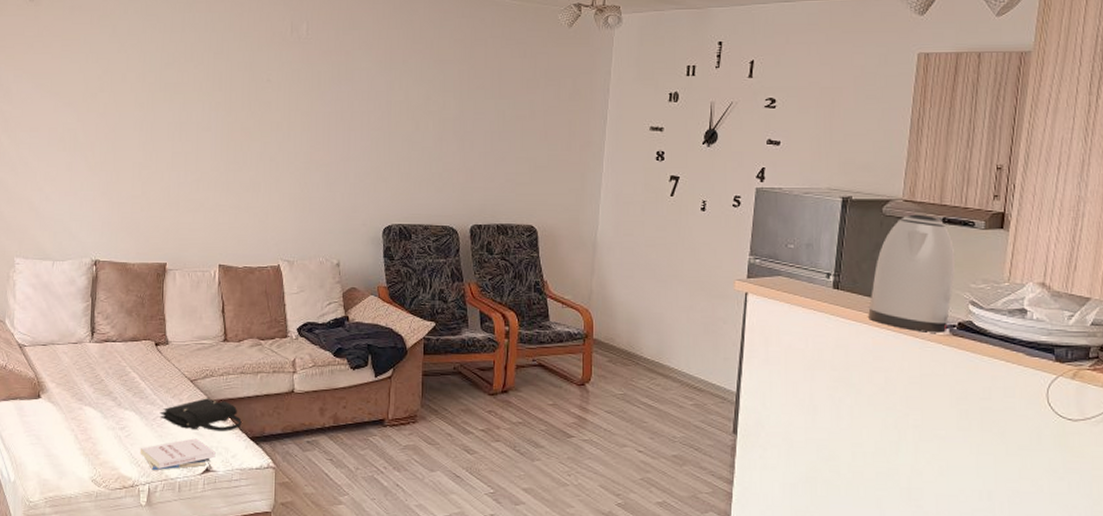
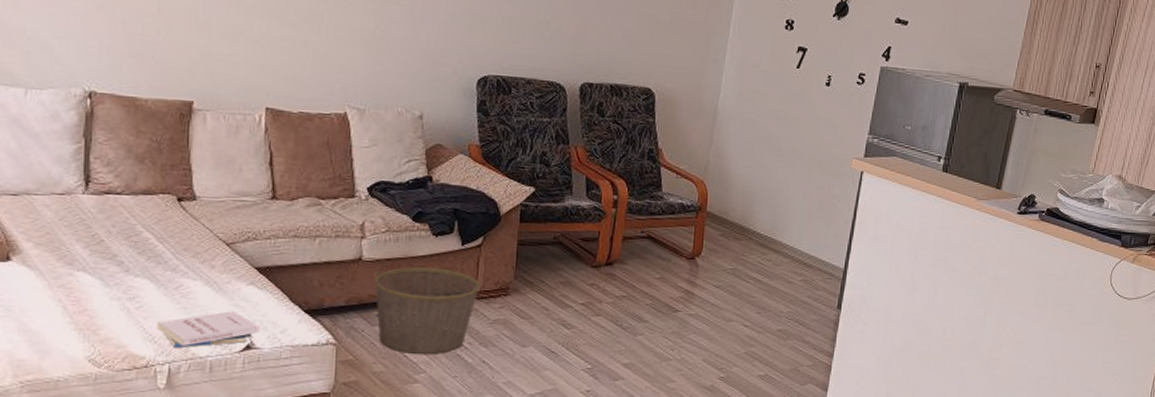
handbag: present [159,398,242,432] -> none [183,264,294,303]
basket: none [303,398,394,478] -> present [373,267,483,355]
kettle: present [868,214,956,333] -> none [971,104,1052,218]

